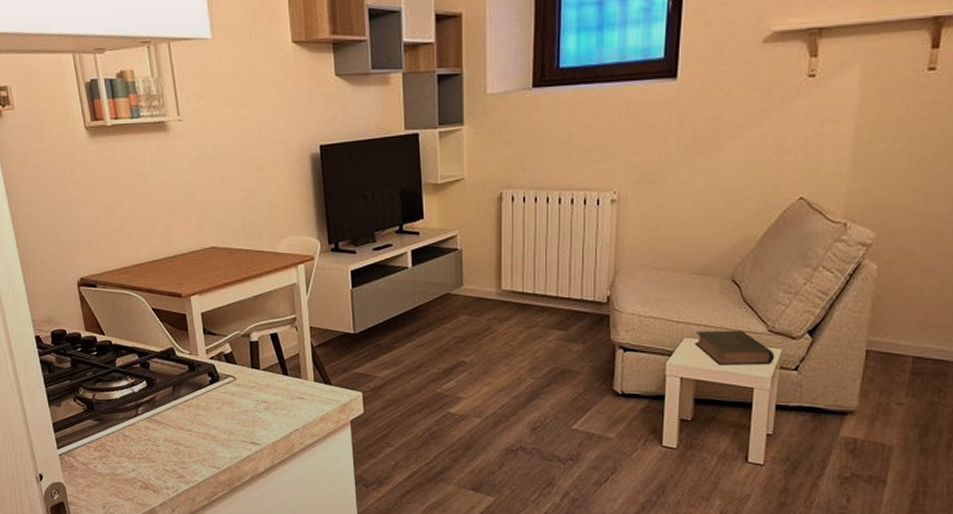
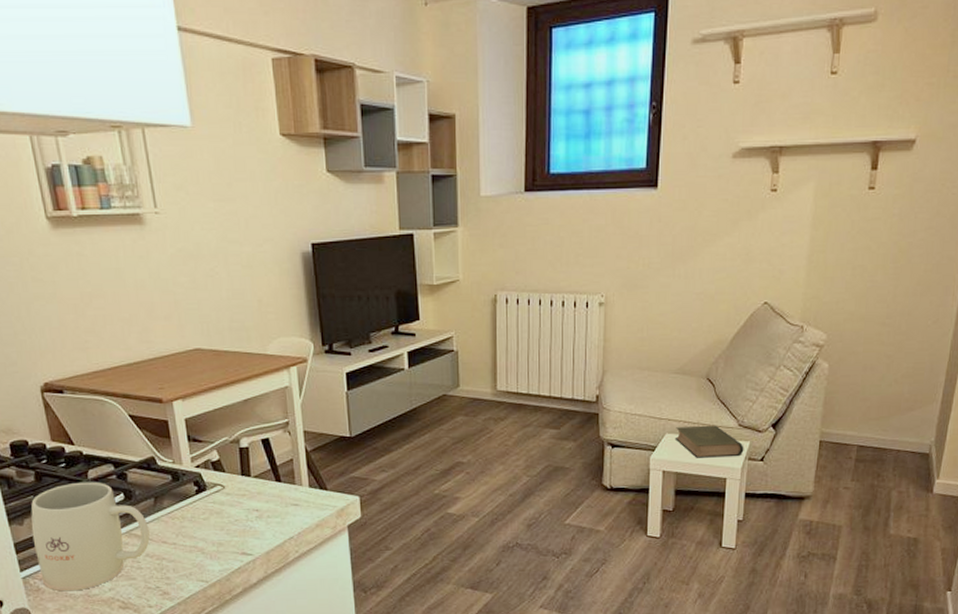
mug: none [67,369,168,470] -> present [31,481,150,592]

